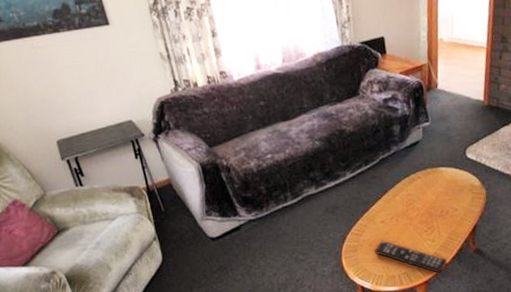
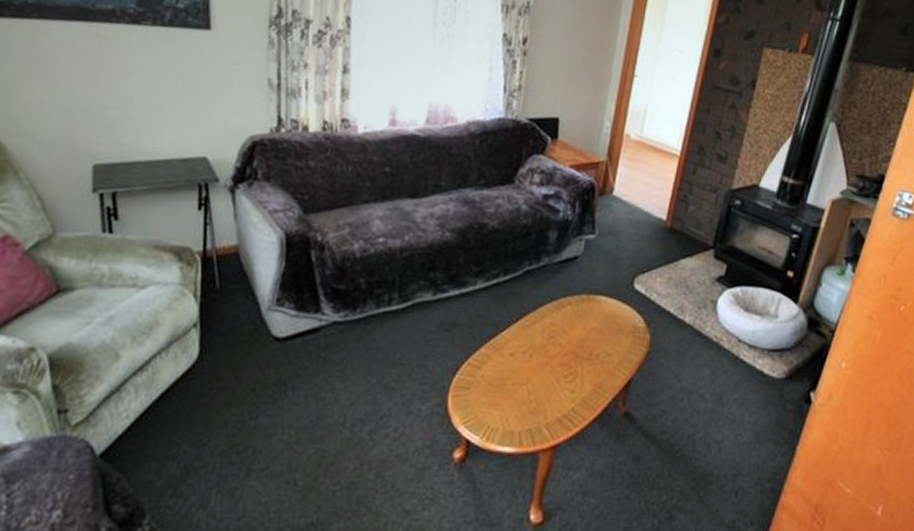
remote control: present [374,240,448,275] -> none [493,380,587,440]

